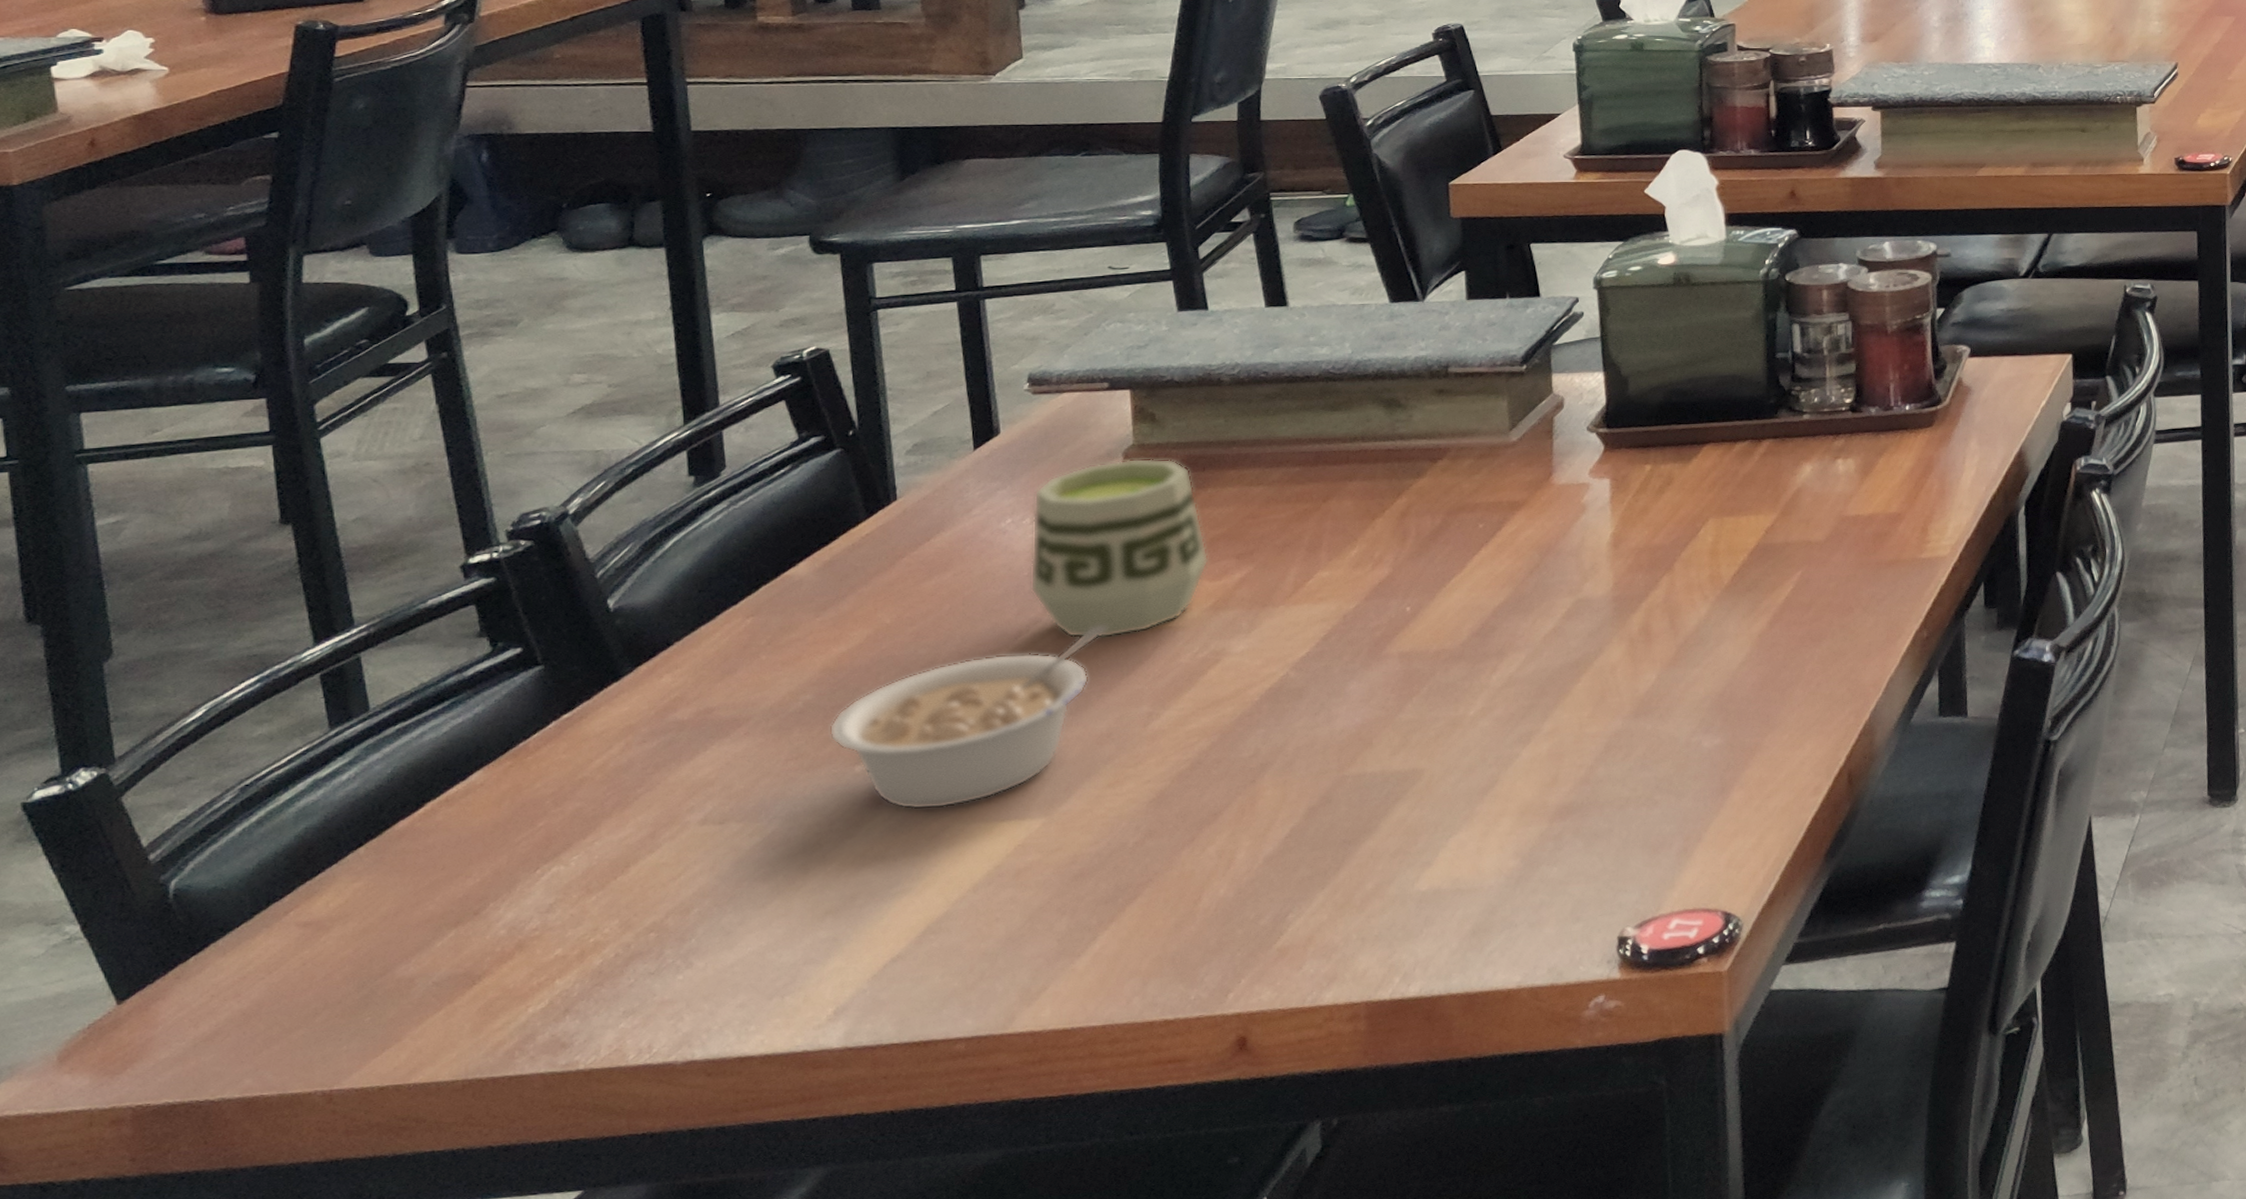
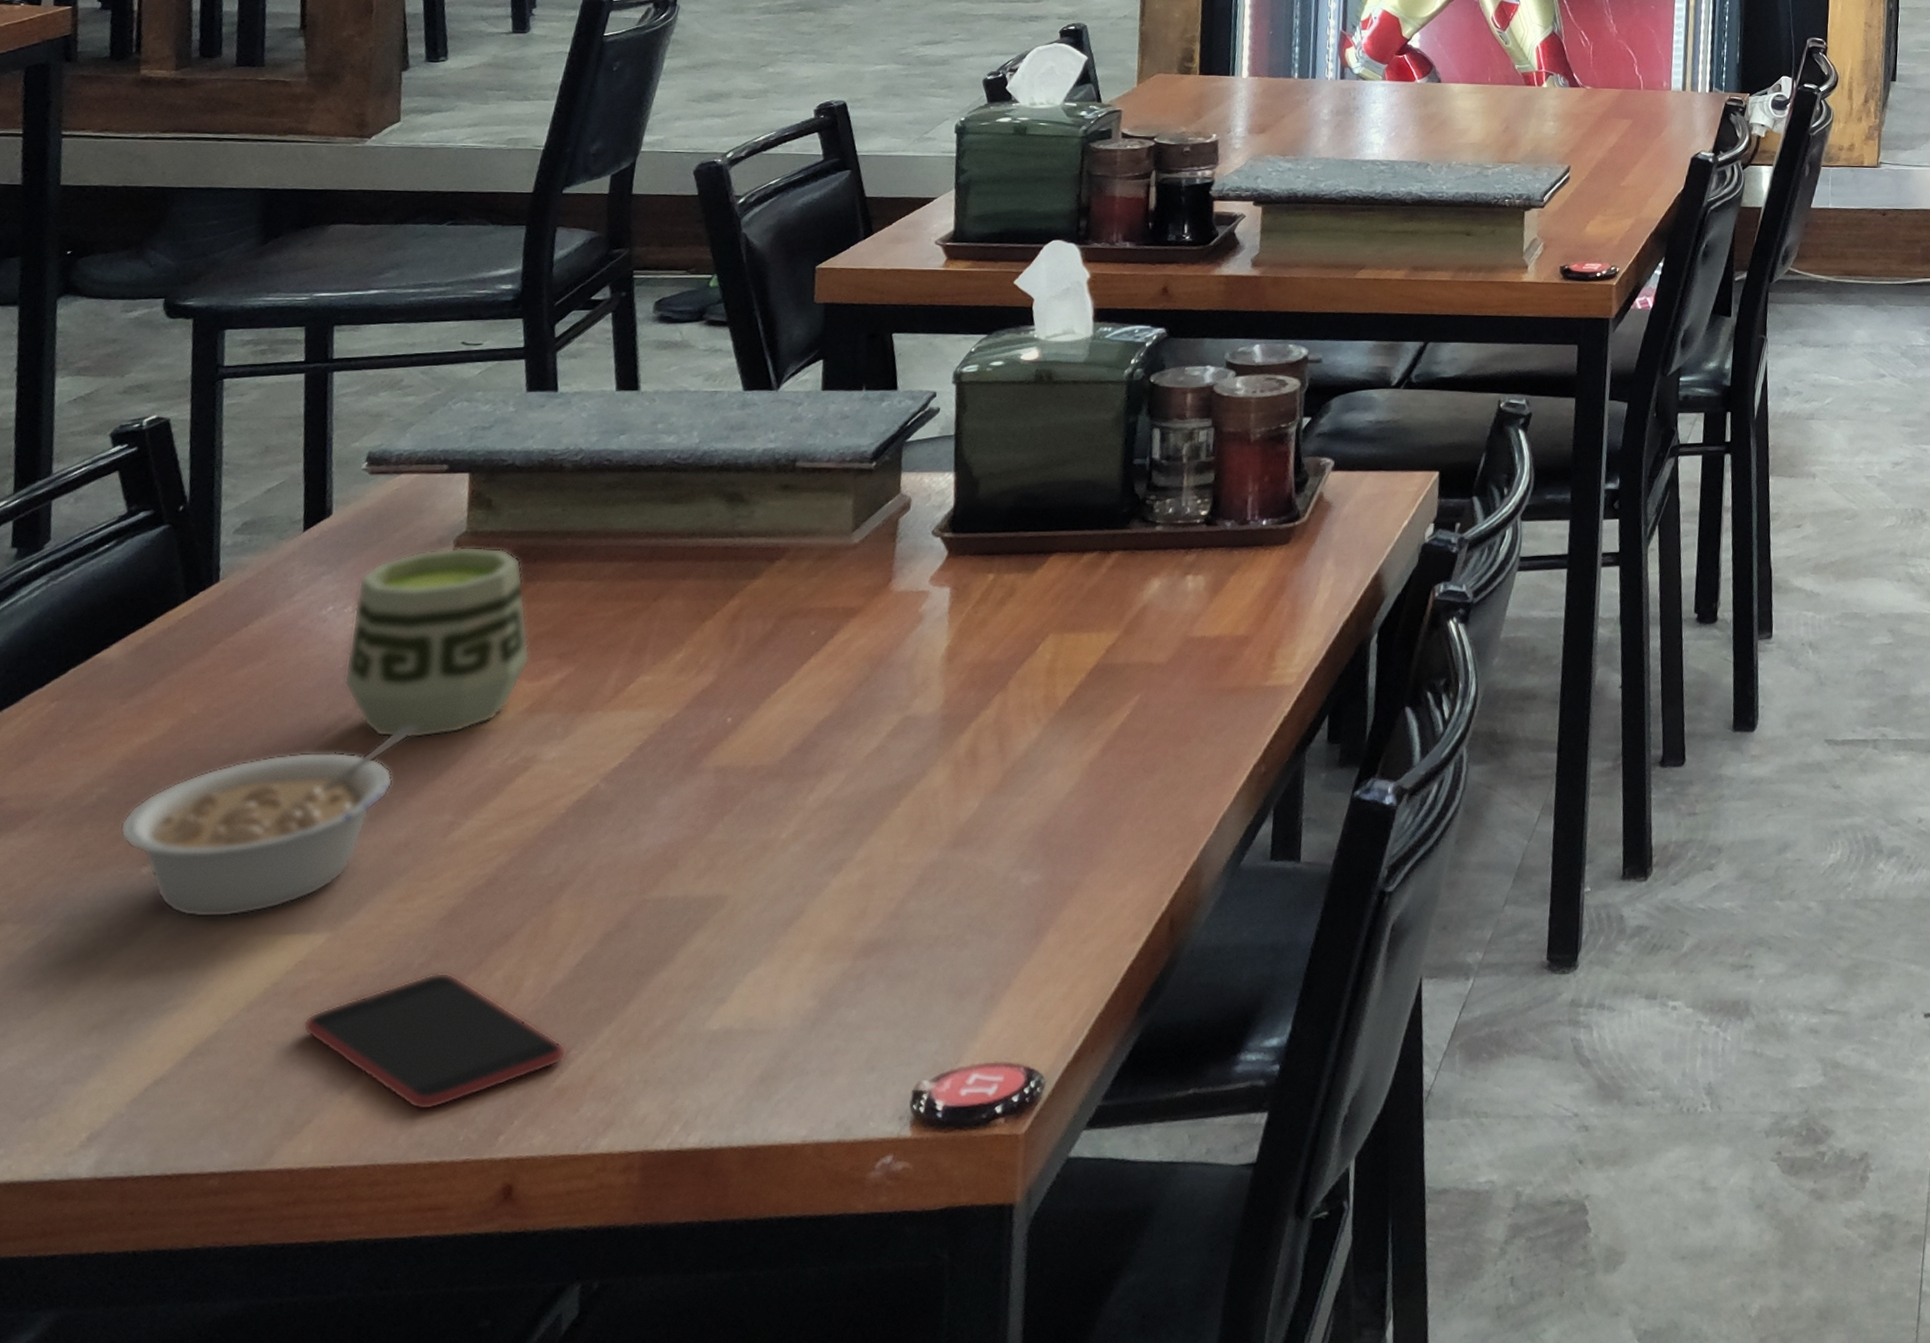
smartphone: none [1028,849,1285,974] -> present [302,972,567,1111]

